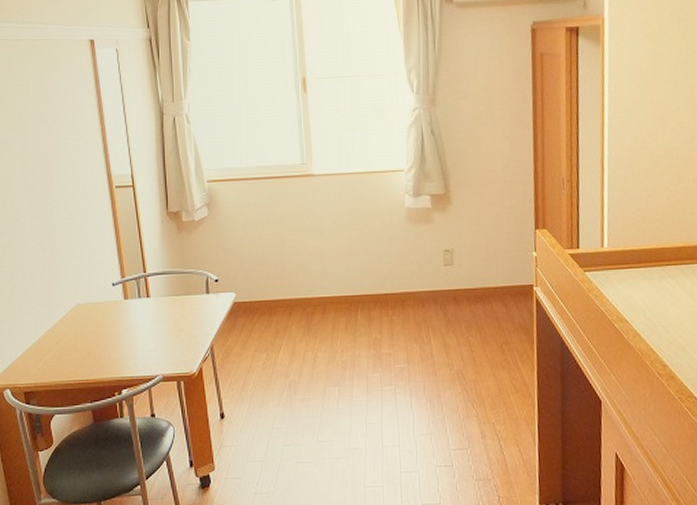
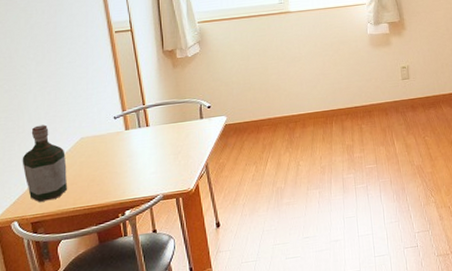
bottle: none [15,286,61,371] -> present [22,125,67,202]

